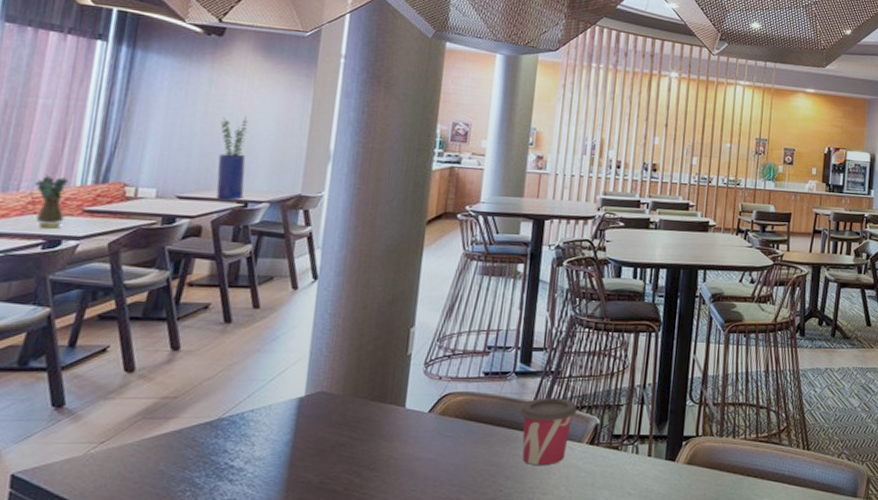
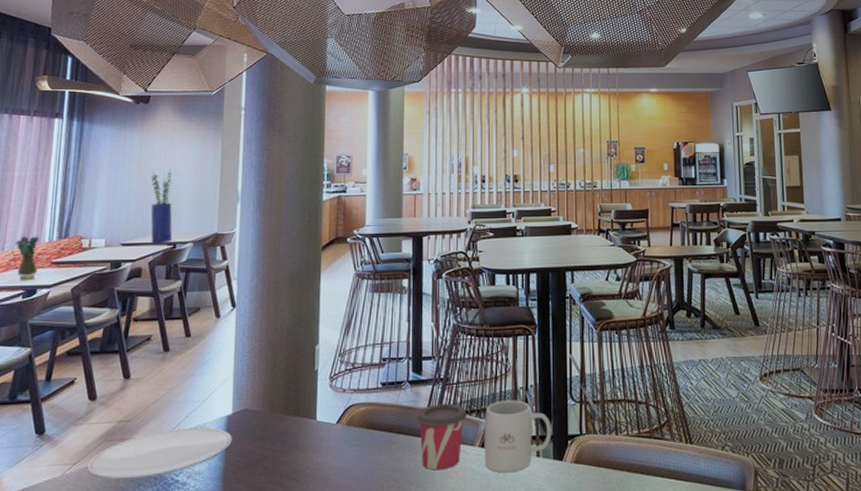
plate: none [118,408,303,463] -> present [88,427,232,480]
mug: none [591,398,667,471] -> present [484,400,551,473]

